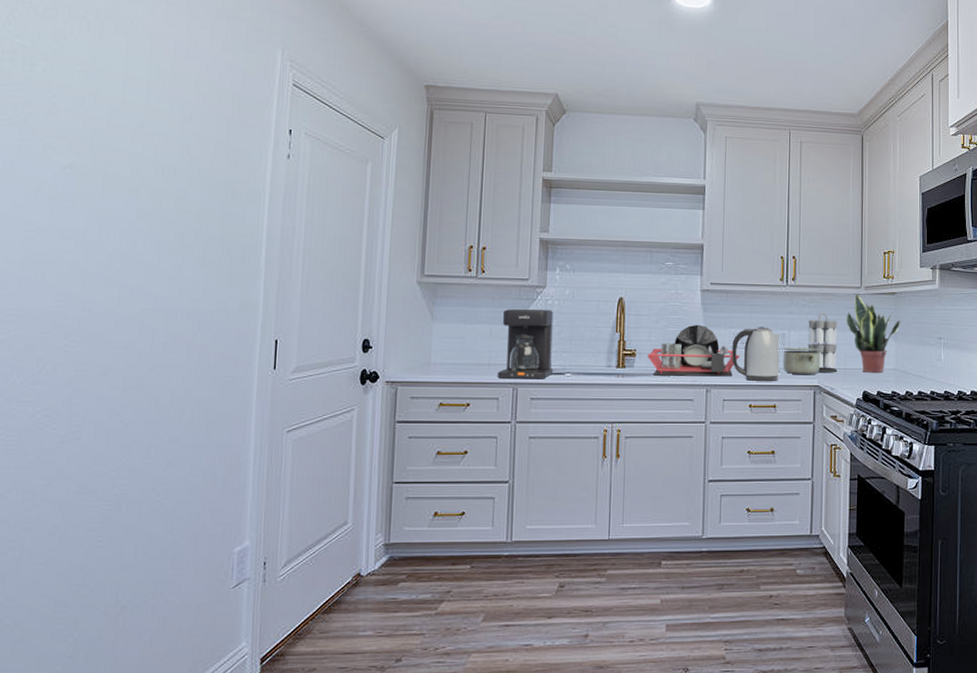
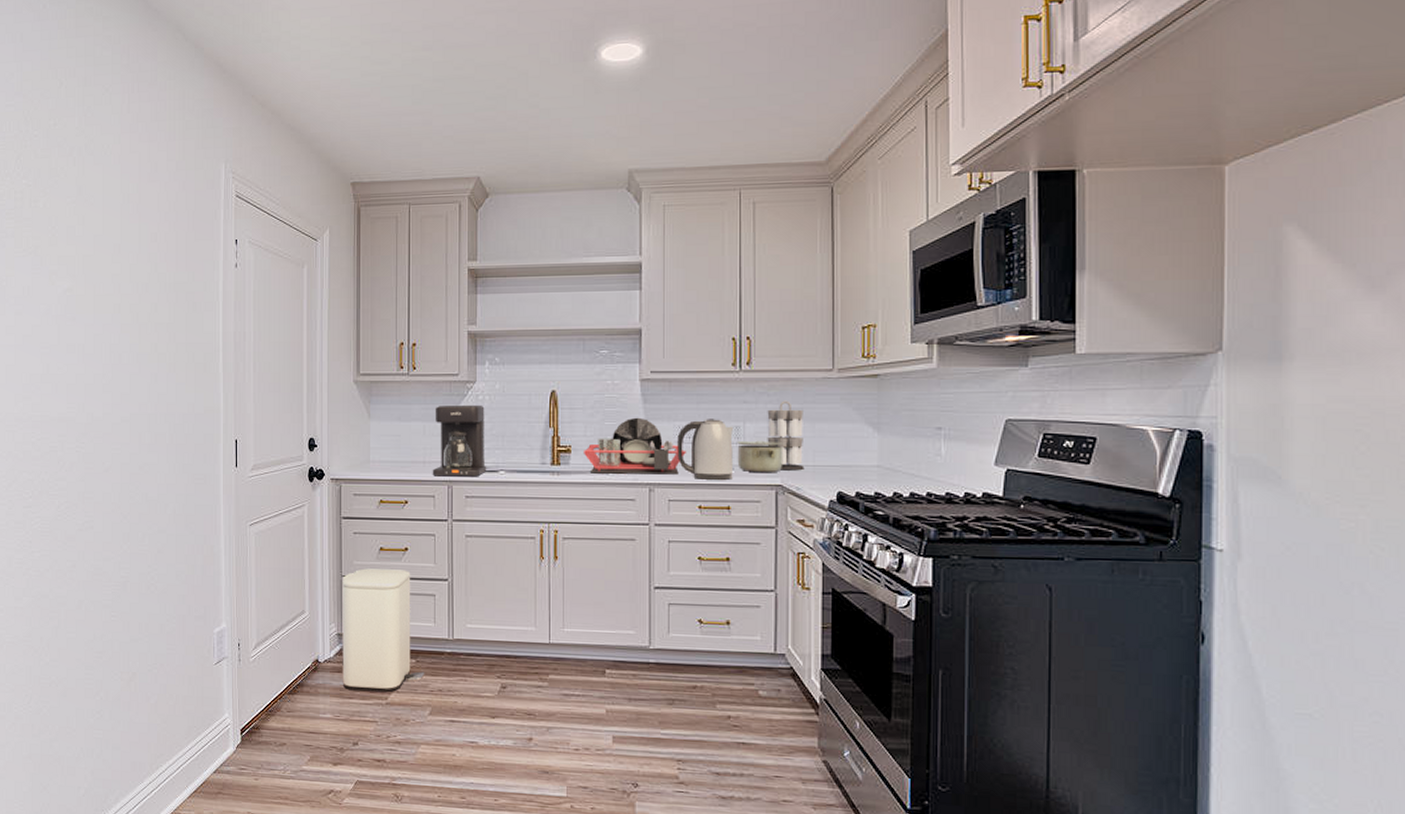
pedal bin: none [387,474,480,604] -> present [342,568,425,693]
potted plant: present [847,294,900,374] -> none [815,377,885,472]

